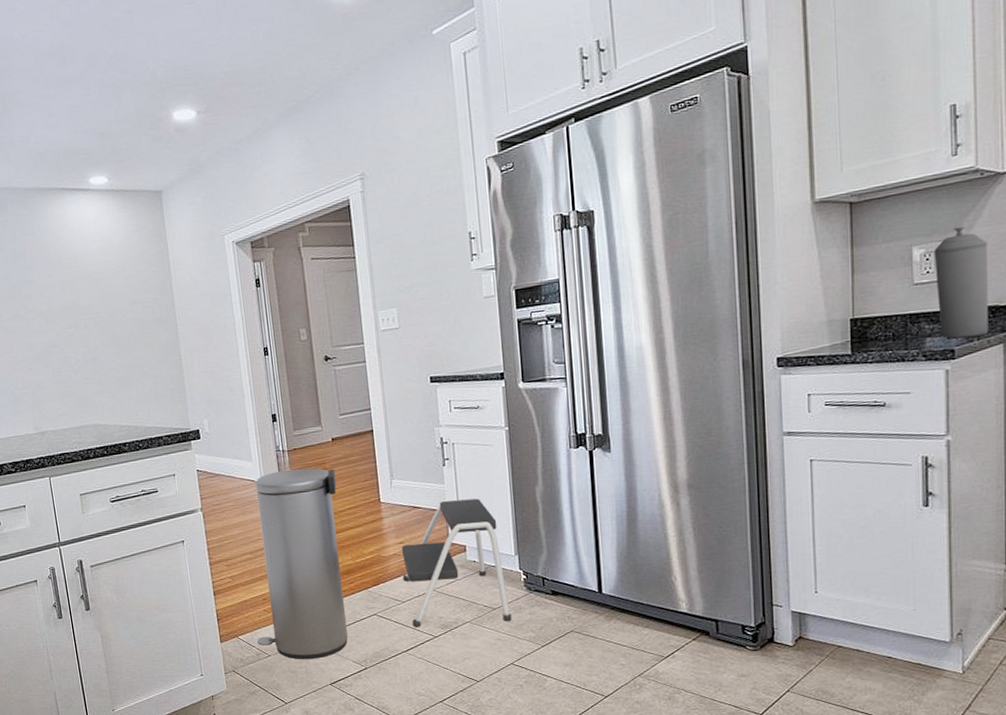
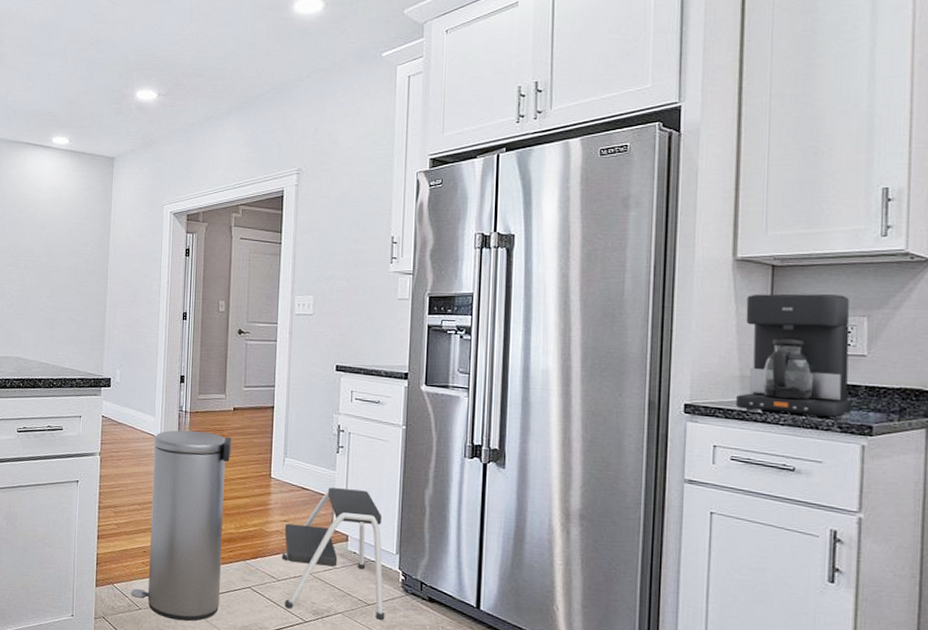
coffee maker: none [826,223,934,354] -> present [736,293,852,418]
canister: present [933,226,988,339] -> none [856,305,914,417]

